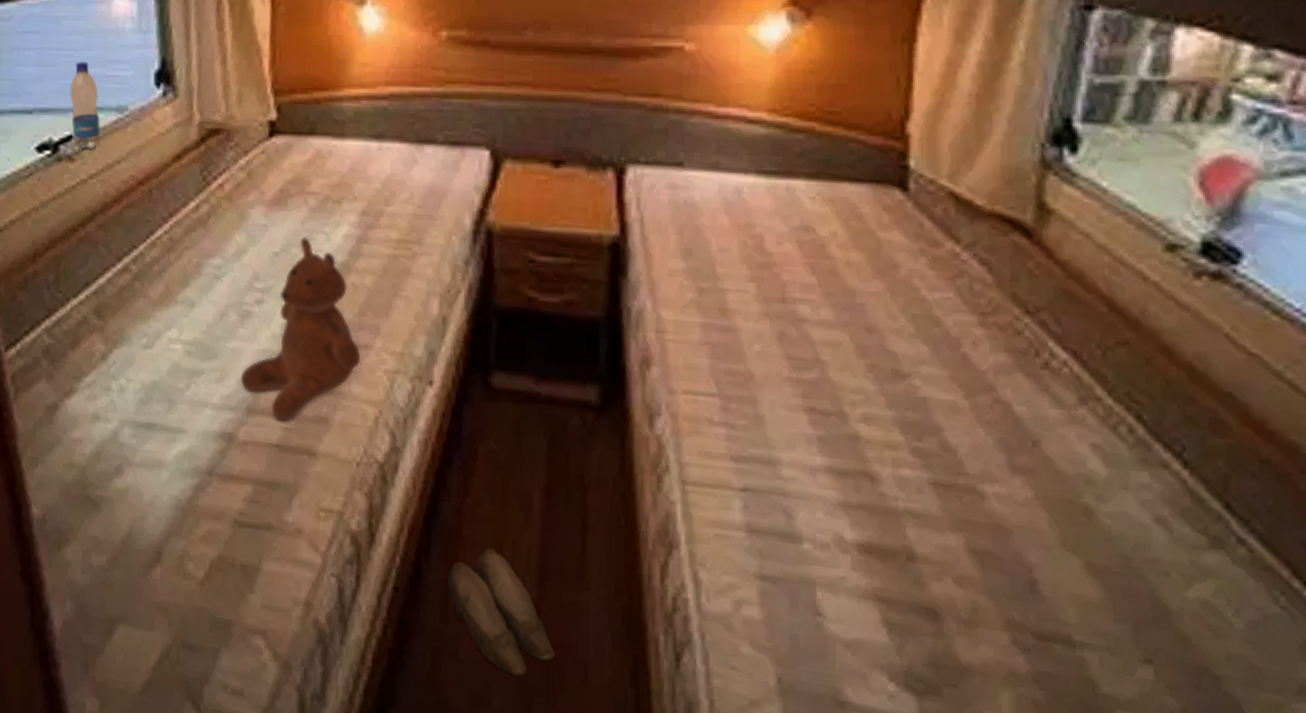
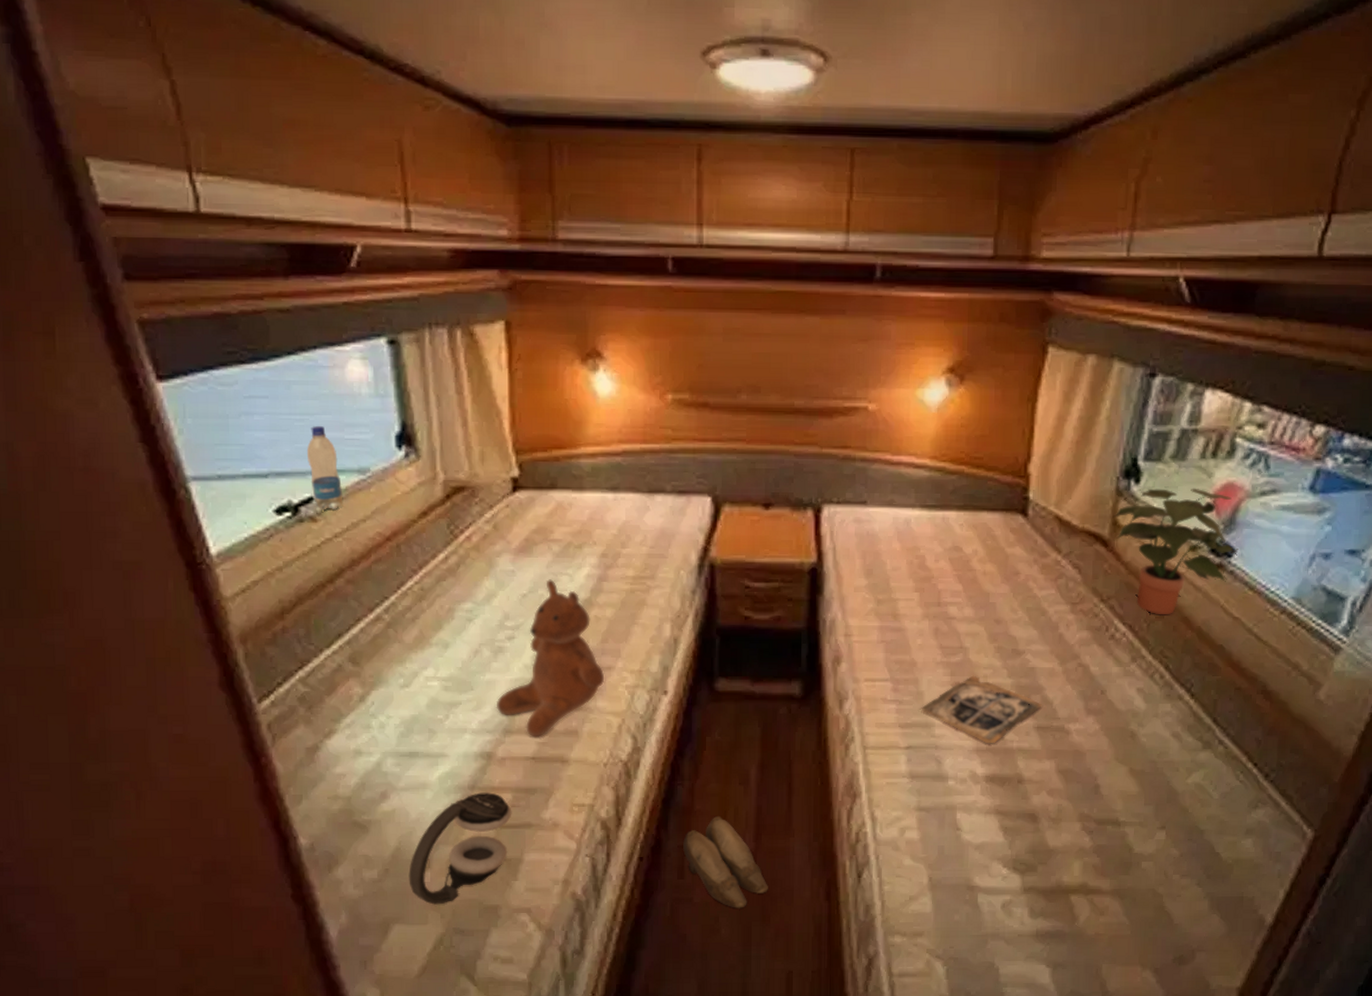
headphones: none [137,480,252,609] -> present [408,792,512,905]
magazine: none [761,400,941,498] -> present [921,675,1042,743]
potted plant: none [1037,160,1249,341] -> present [1112,488,1239,615]

